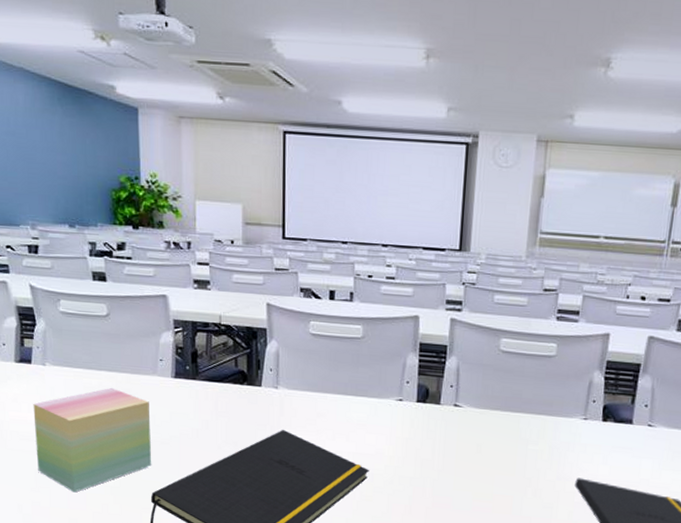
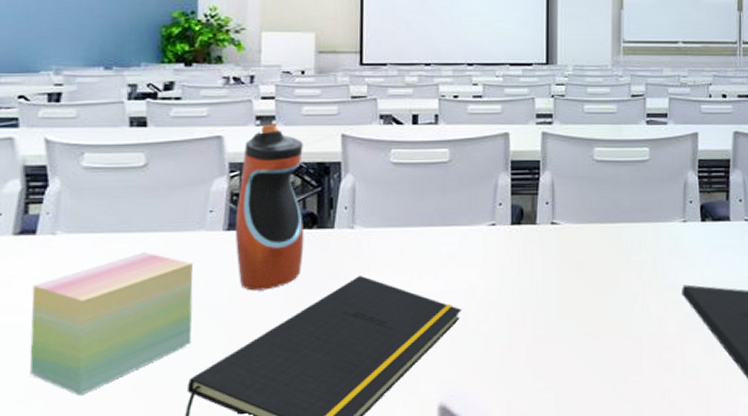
water bottle: none [181,288,237,432] -> present [235,123,305,291]

